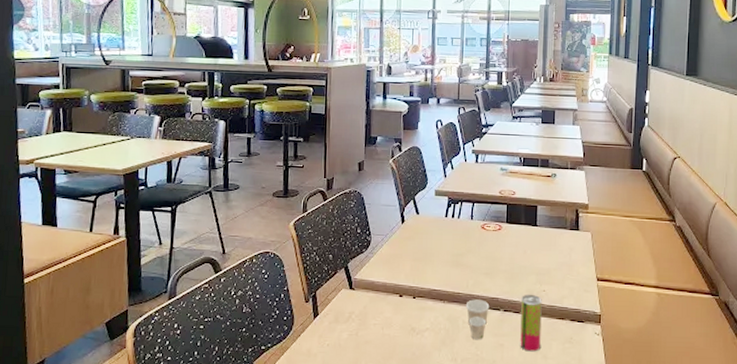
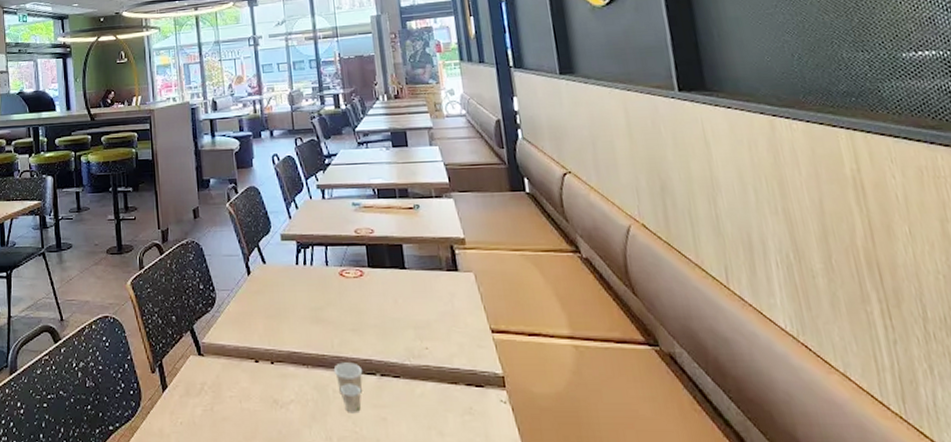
beverage can: present [520,294,542,352] -> none [399,353,435,427]

